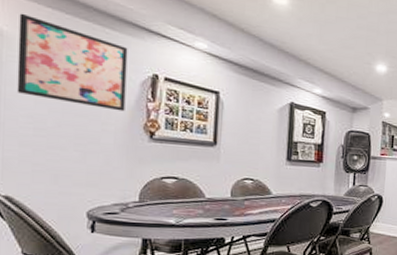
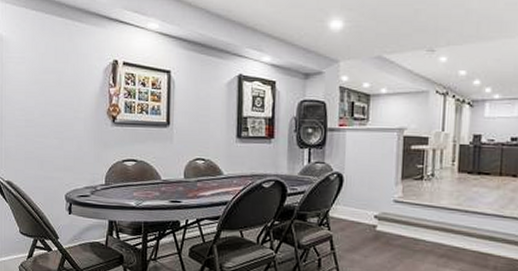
wall art: present [17,13,128,112] -> none [13,18,93,99]

